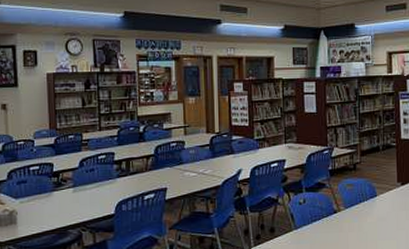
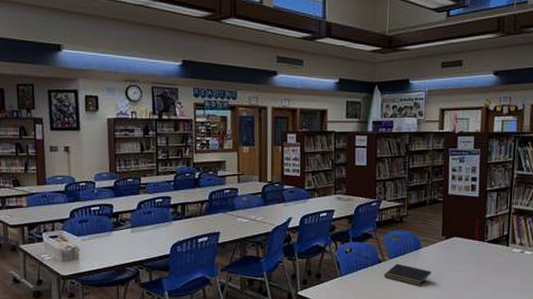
notepad: none [340,213,389,236] -> present [383,263,431,286]

